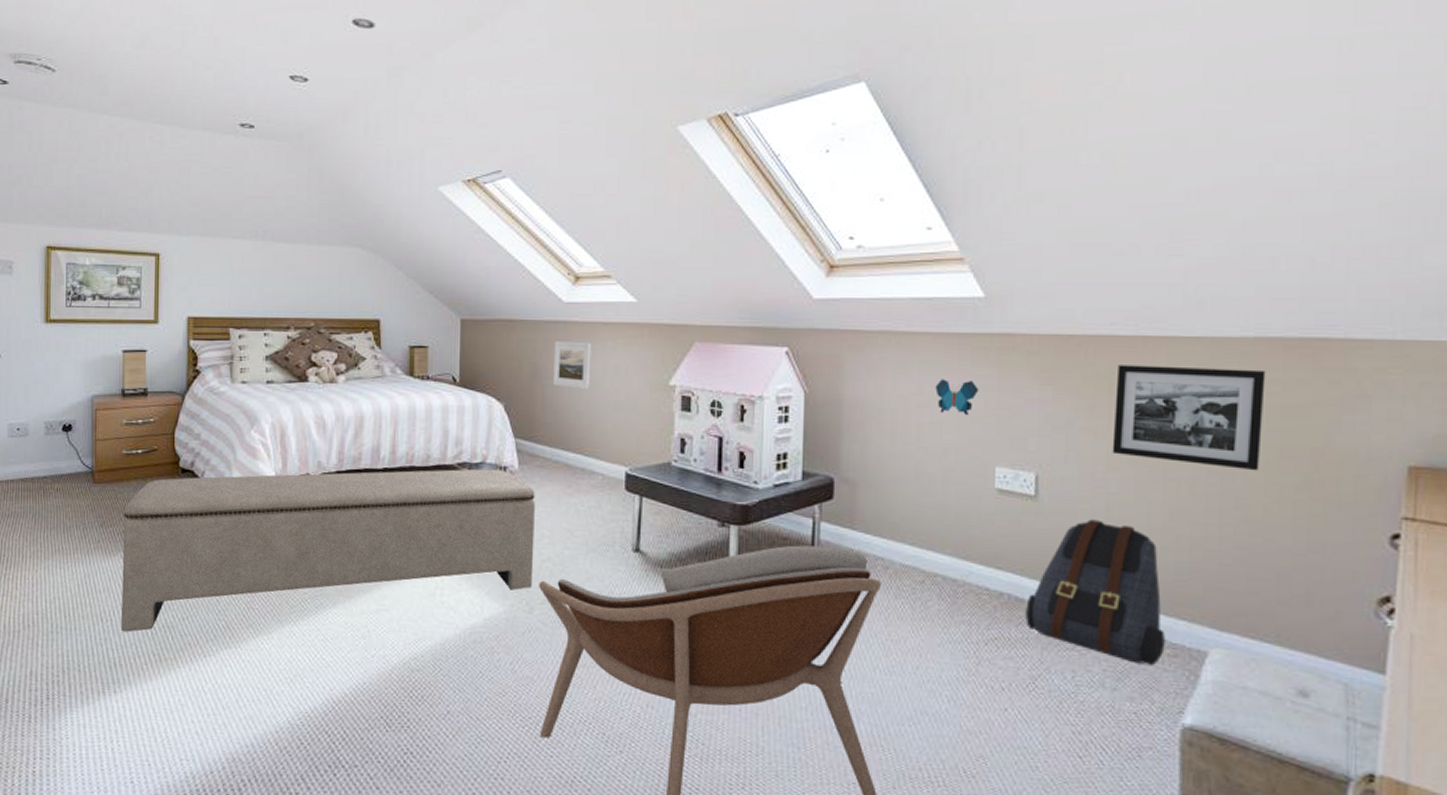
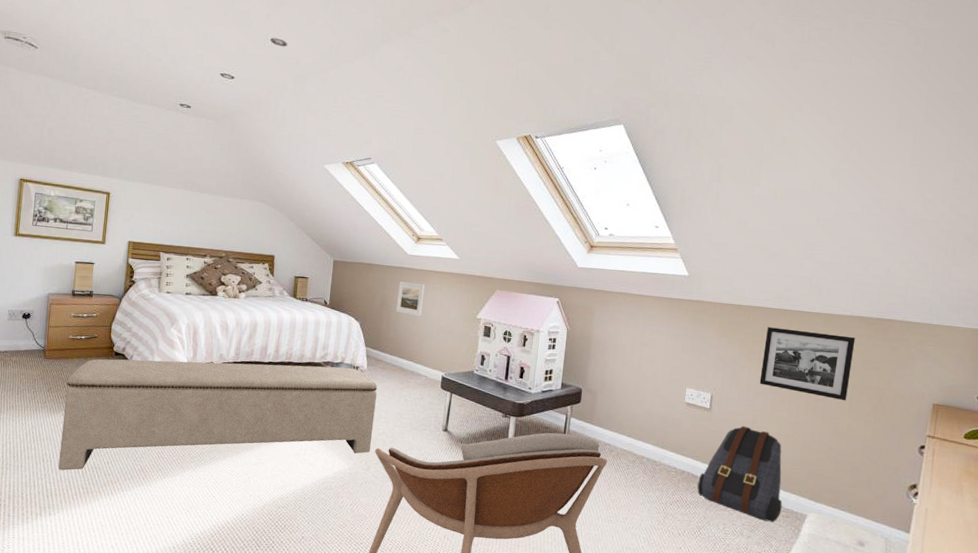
decorative butterfly: present [935,379,979,416] -> none [652,327,680,353]

